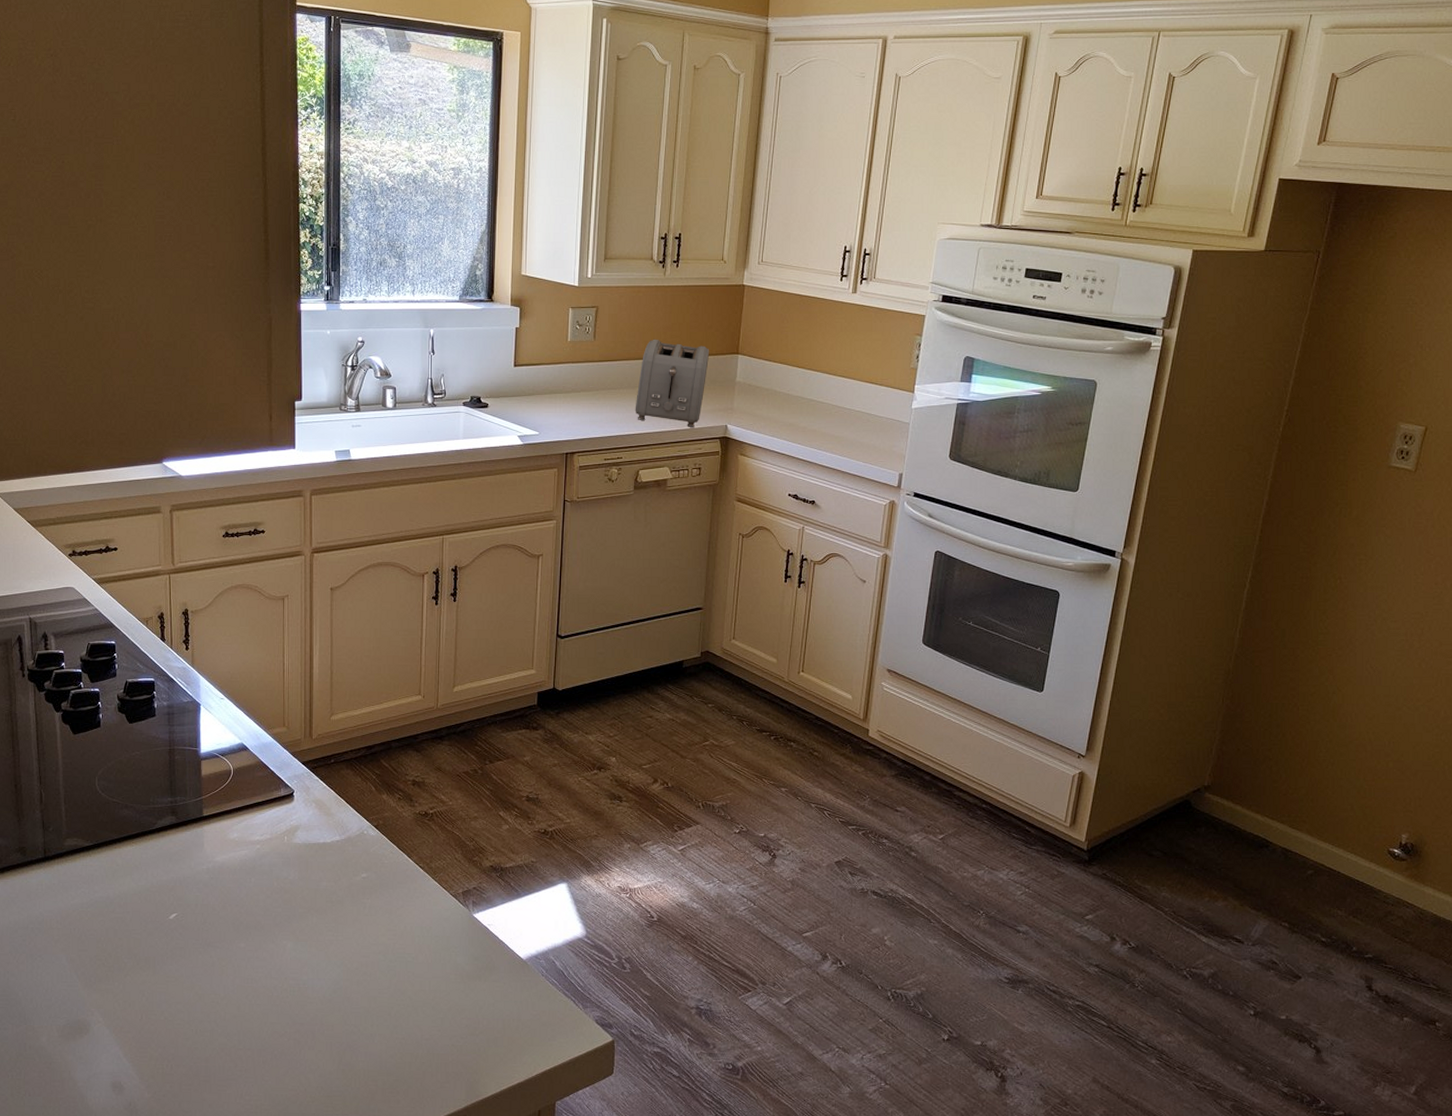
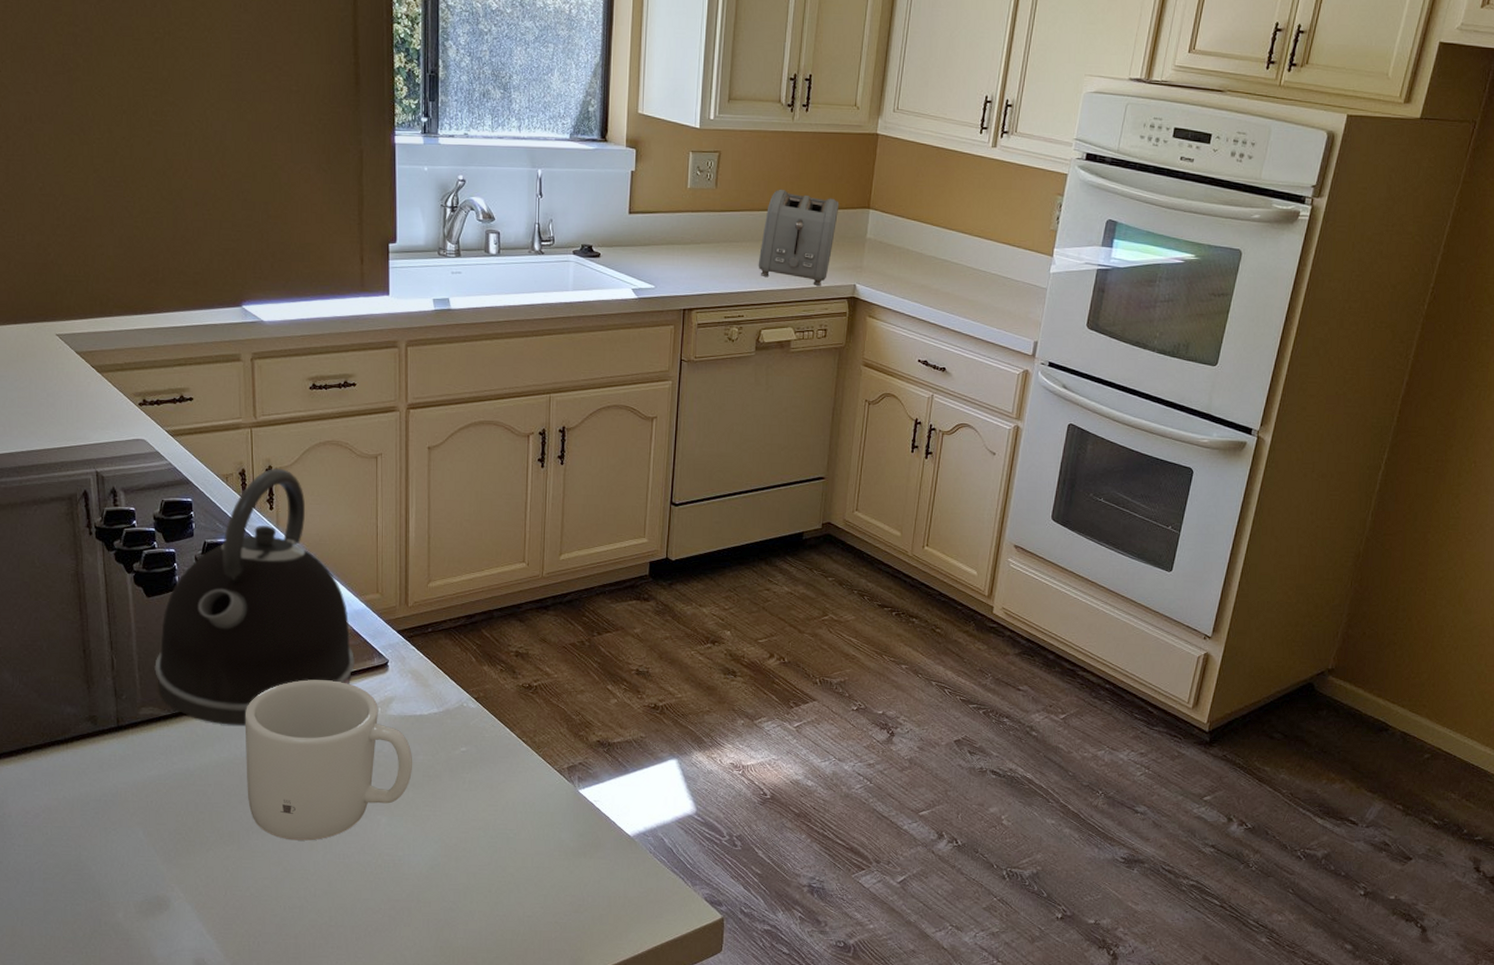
kettle: none [78,611,263,855] -> present [153,467,355,726]
mug: none [161,810,317,966] -> present [244,679,413,841]

